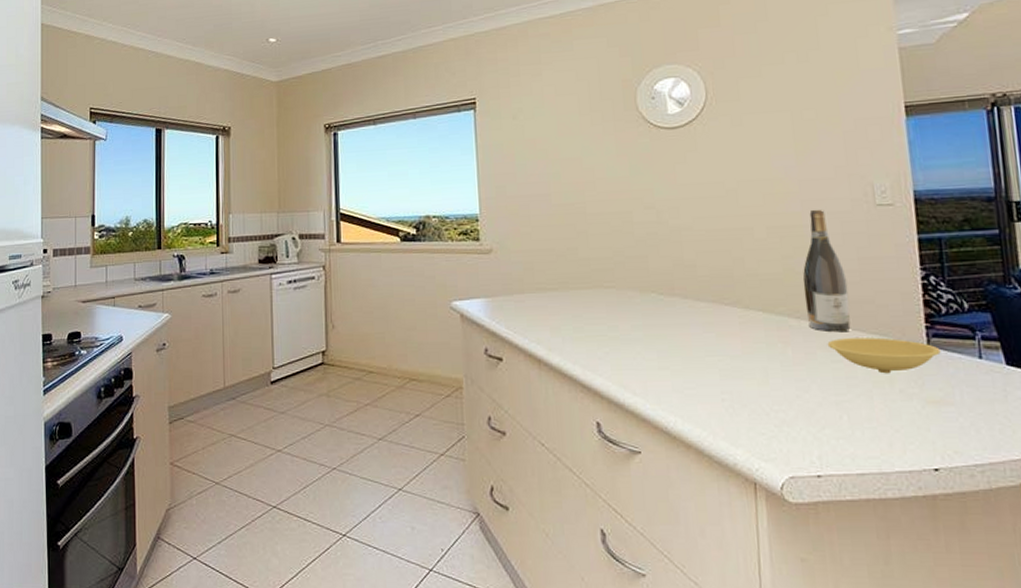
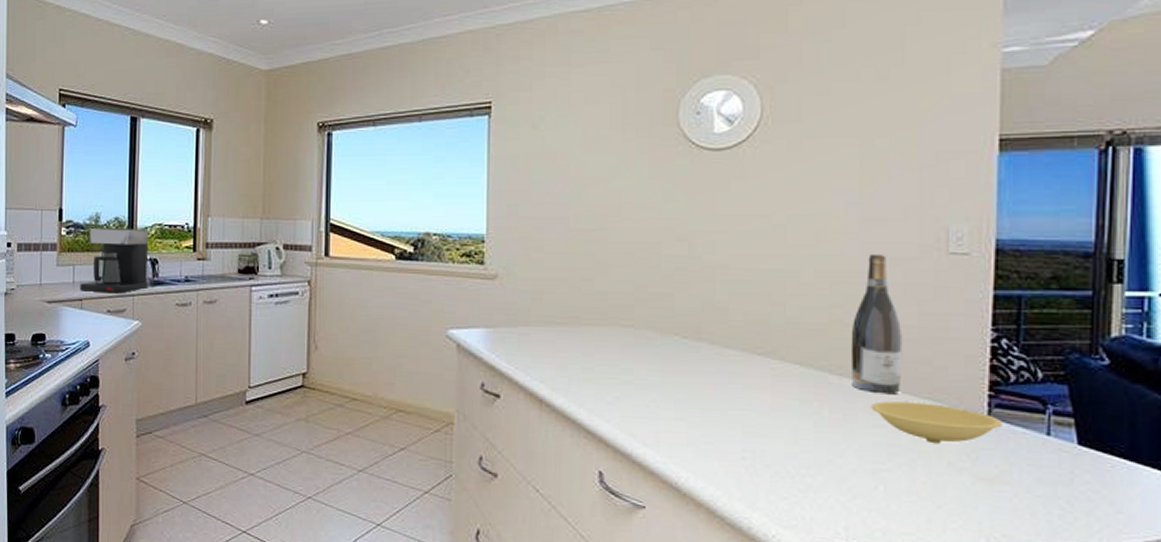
coffee maker: none [112,228,176,290] -> present [80,227,149,294]

